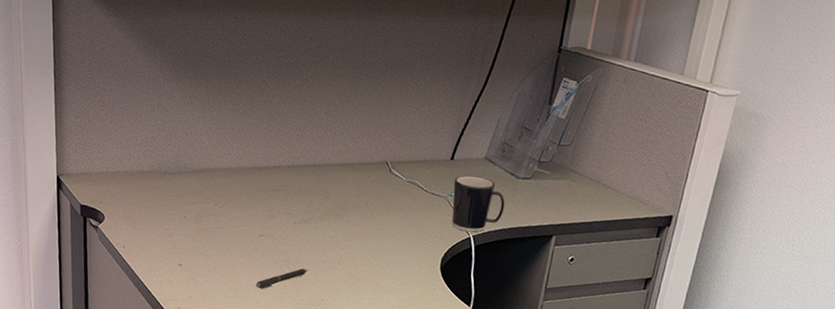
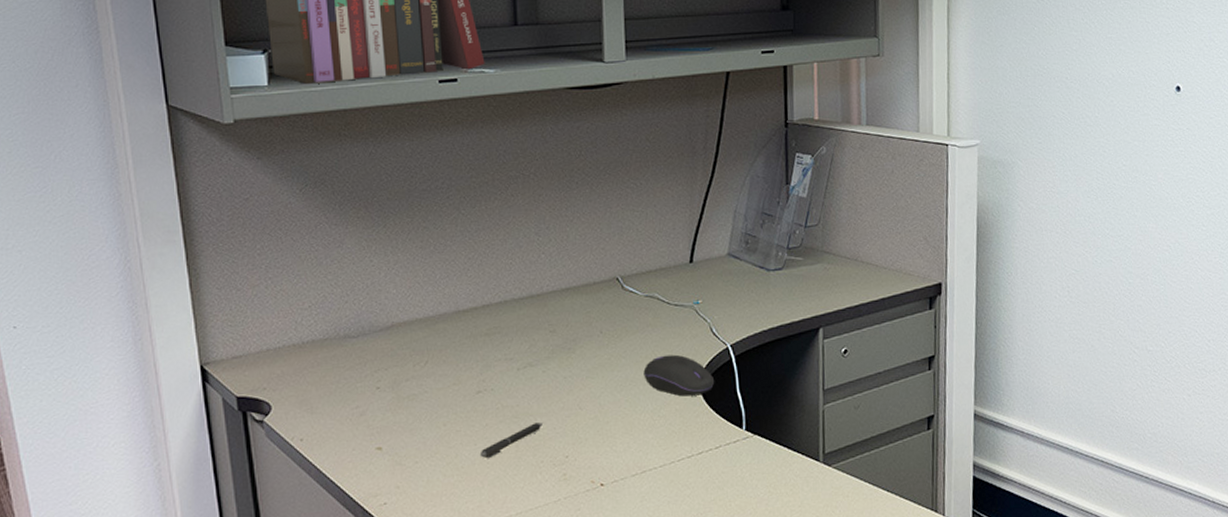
computer mouse: none [395,234,454,273] -> present [643,354,715,397]
mug: present [452,175,505,233] -> none [698,276,761,342]

